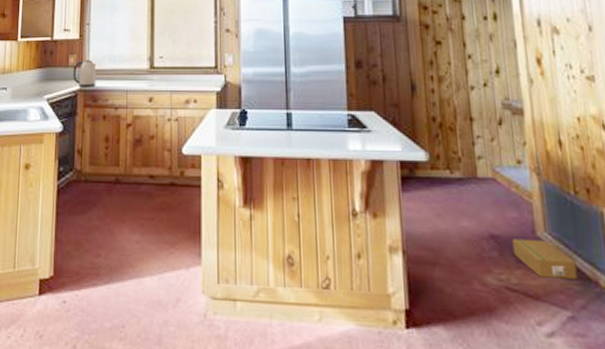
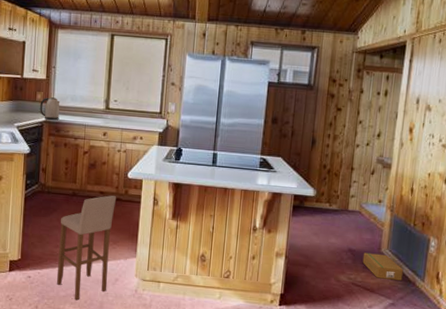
bar stool: none [99,178,171,334] -> present [56,195,117,300]

